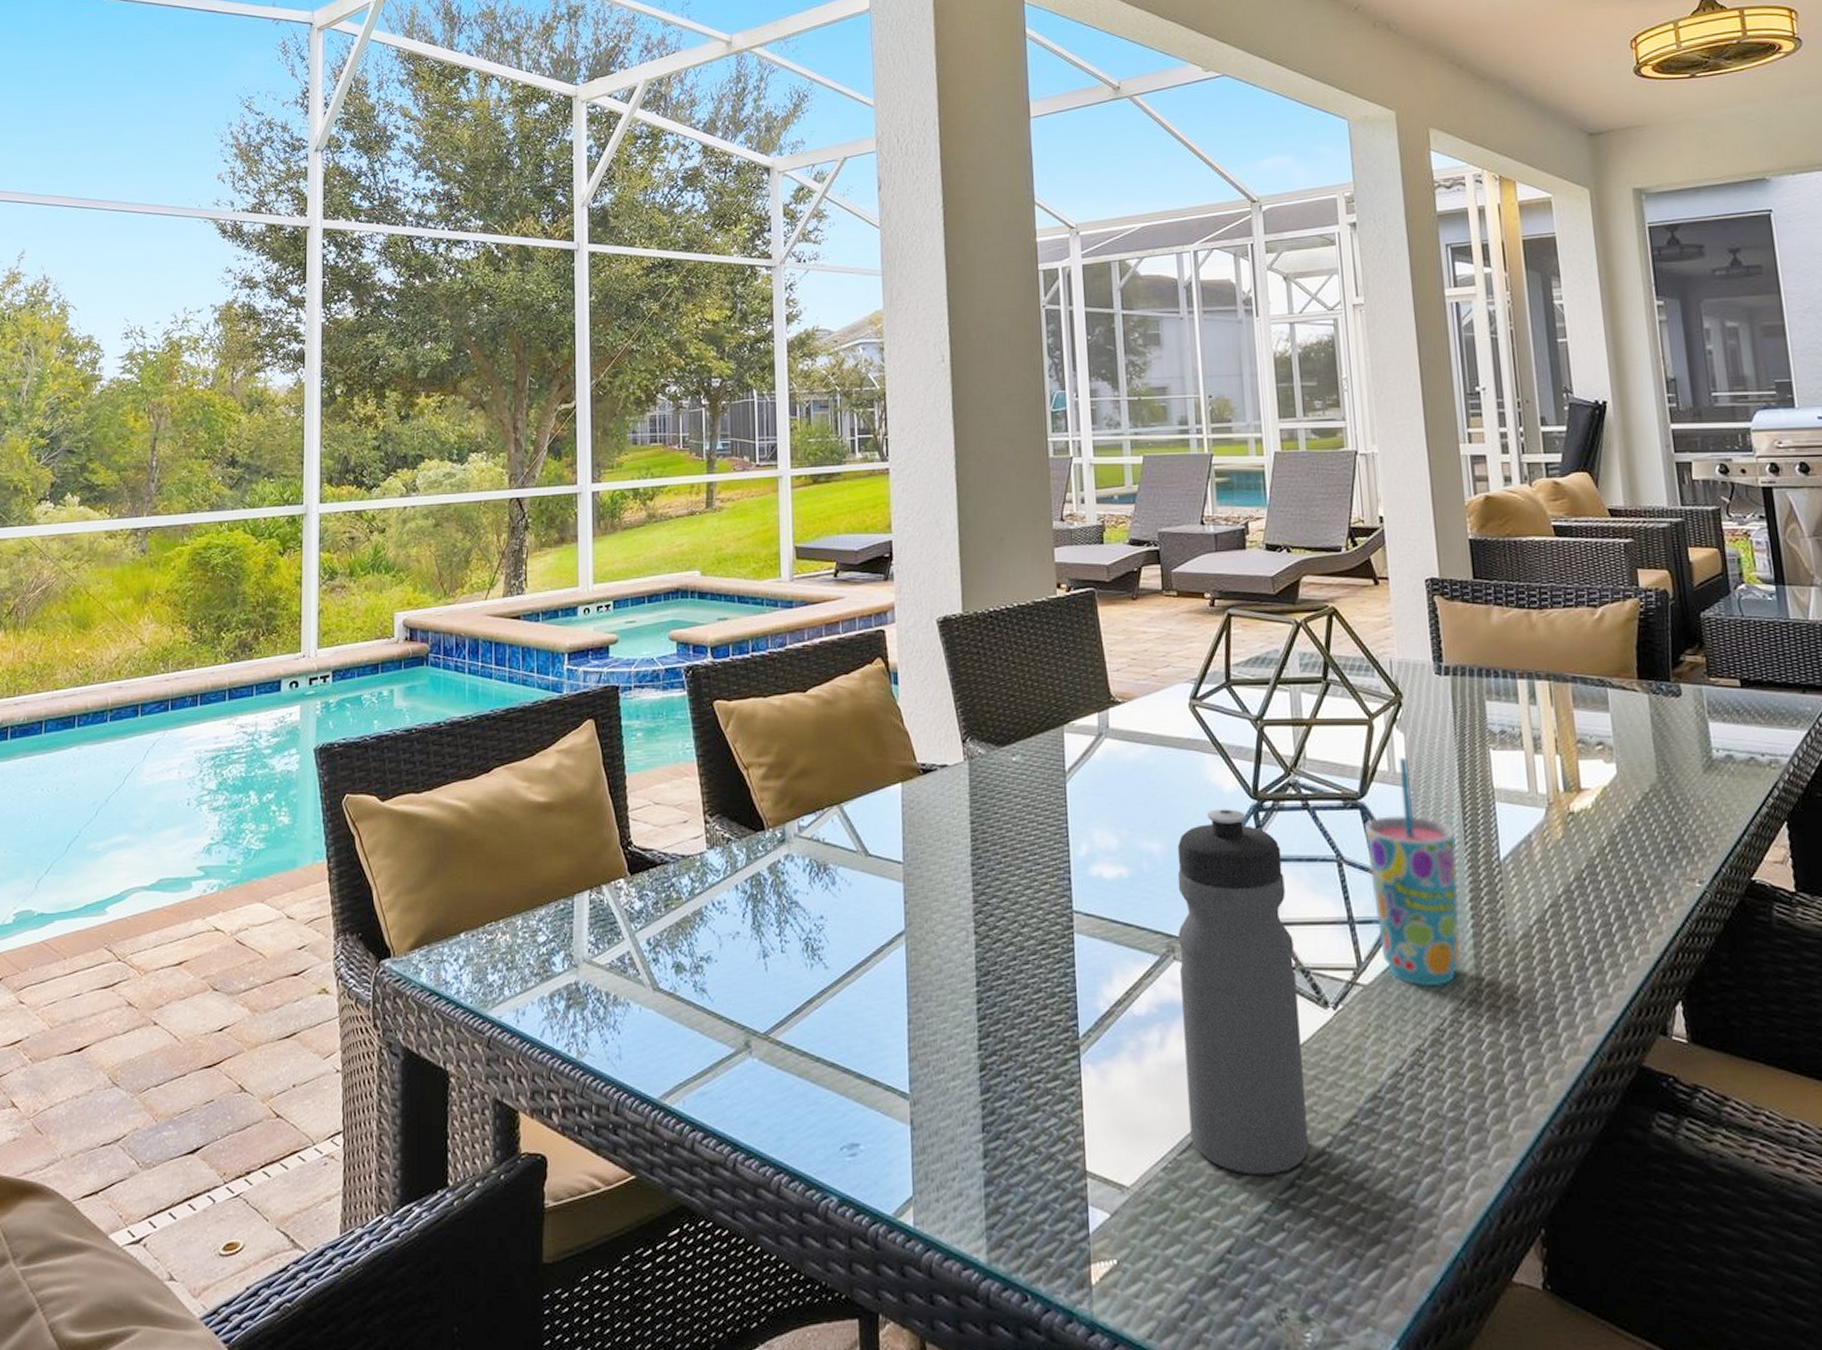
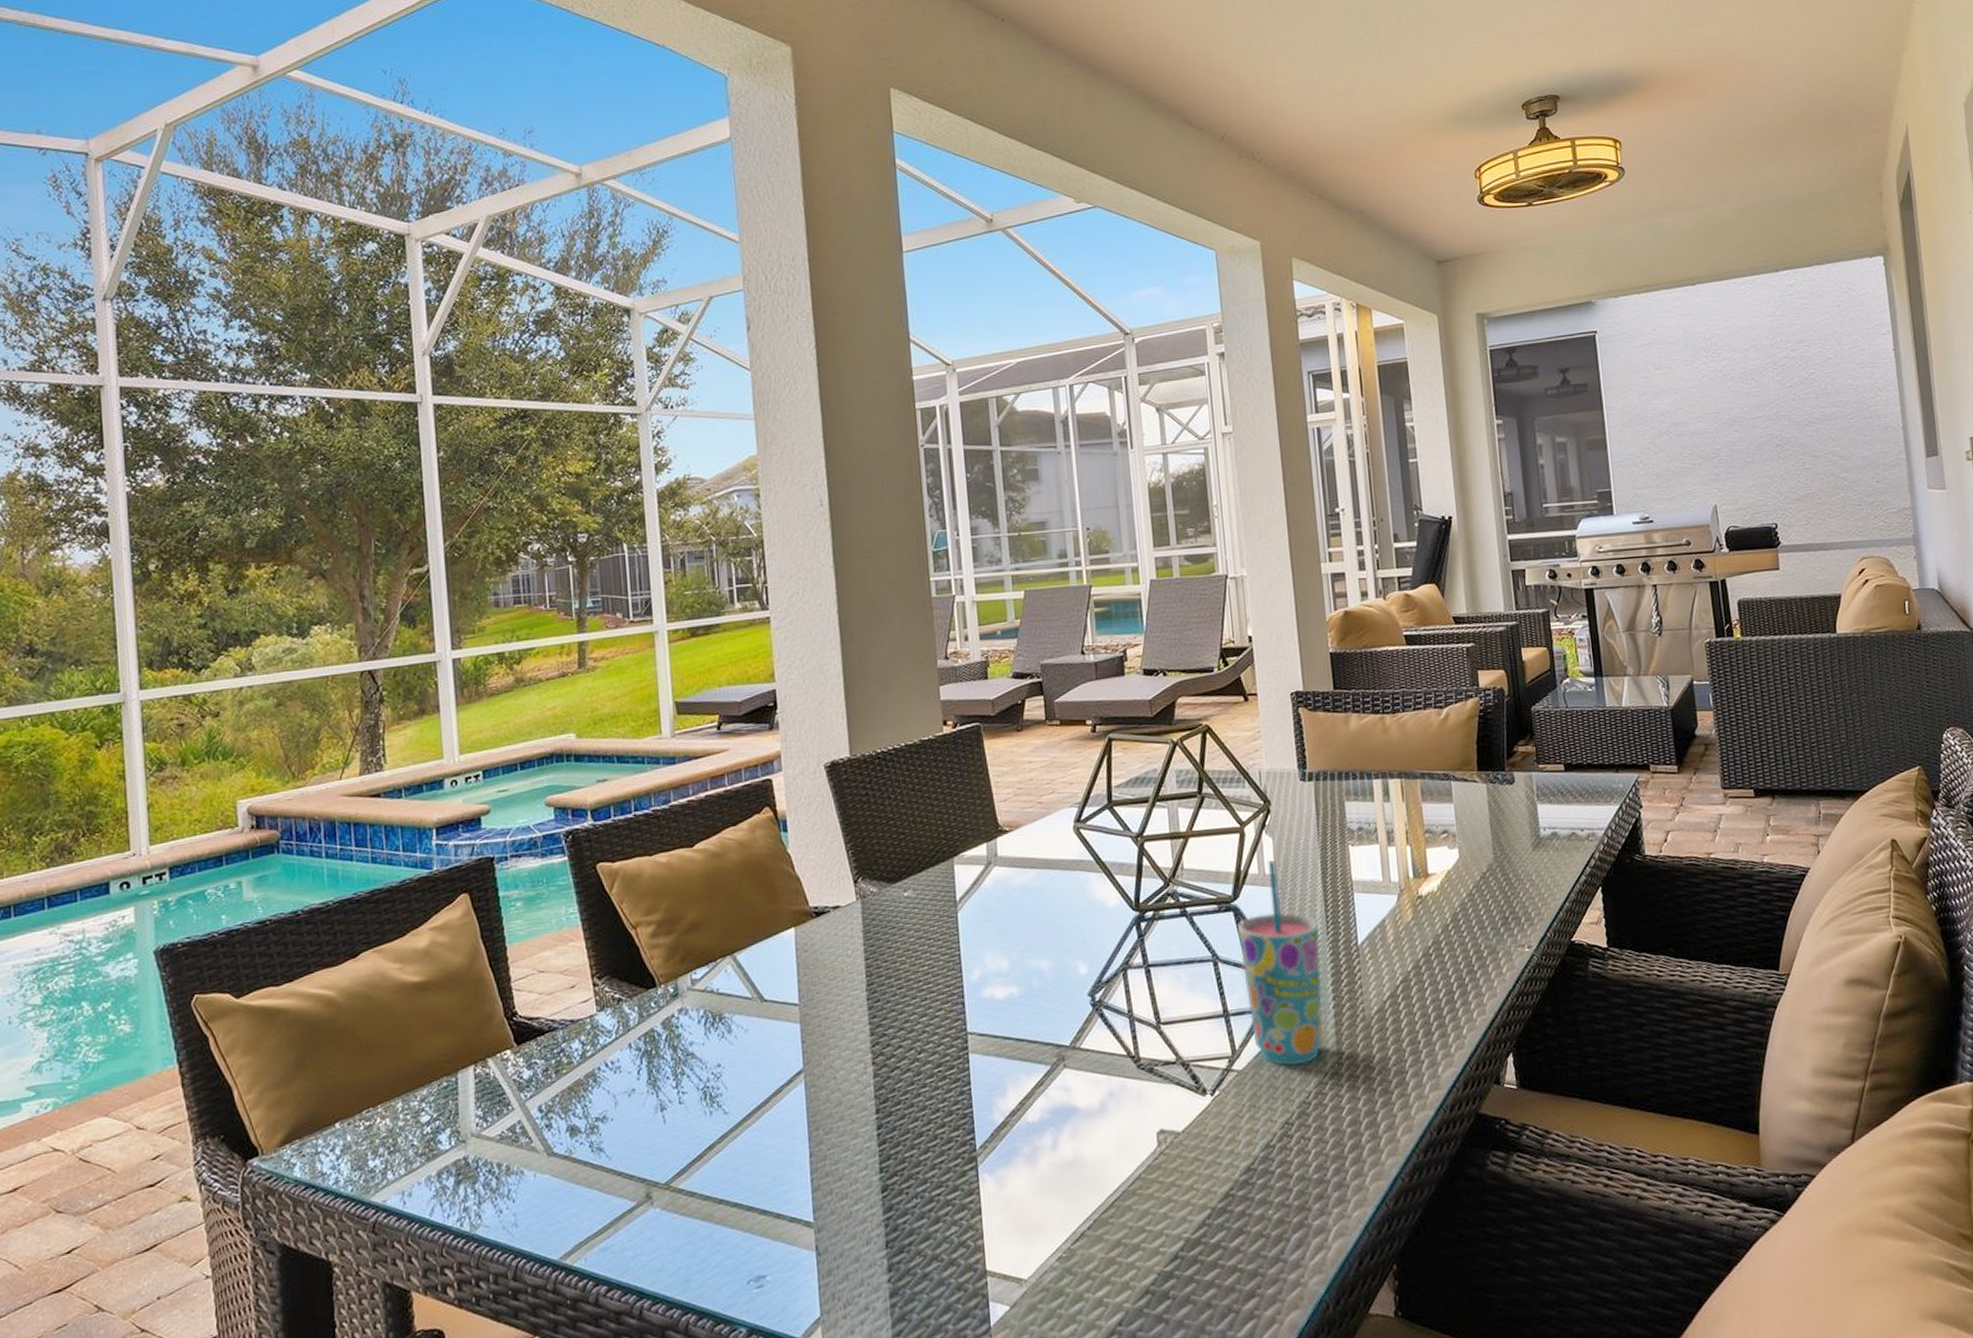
water bottle: present [1177,809,1309,1175] -> none [1065,922,1190,1254]

